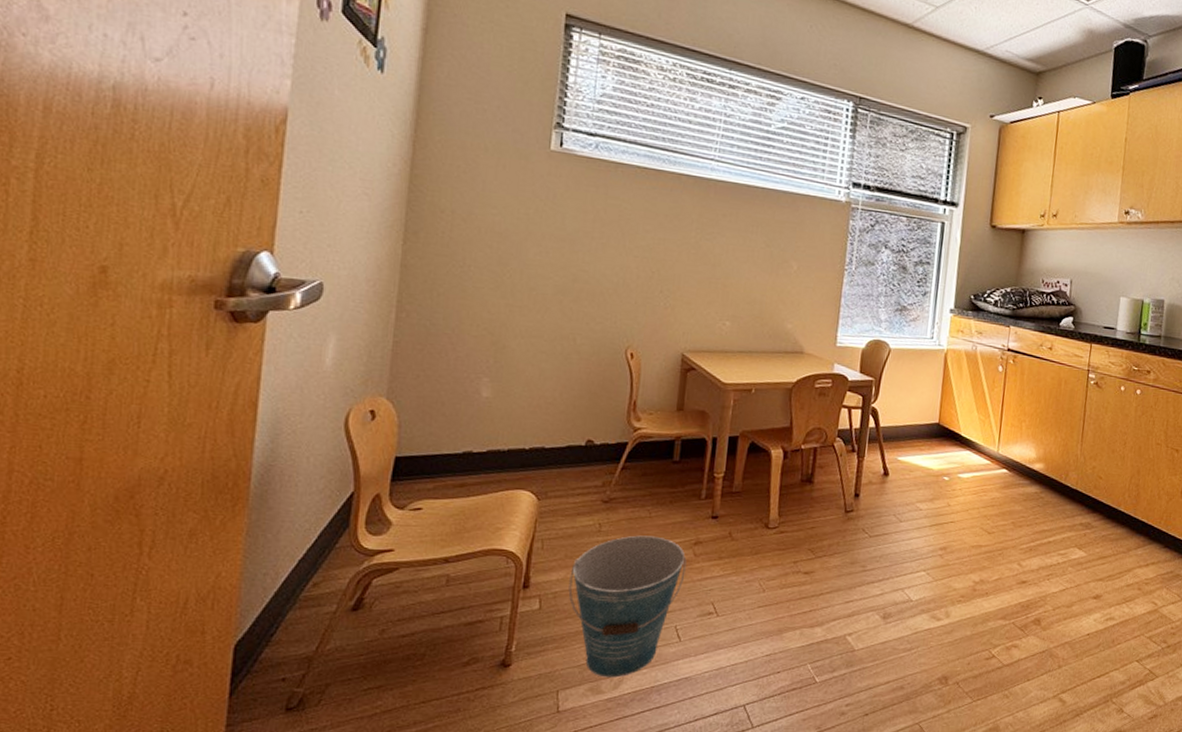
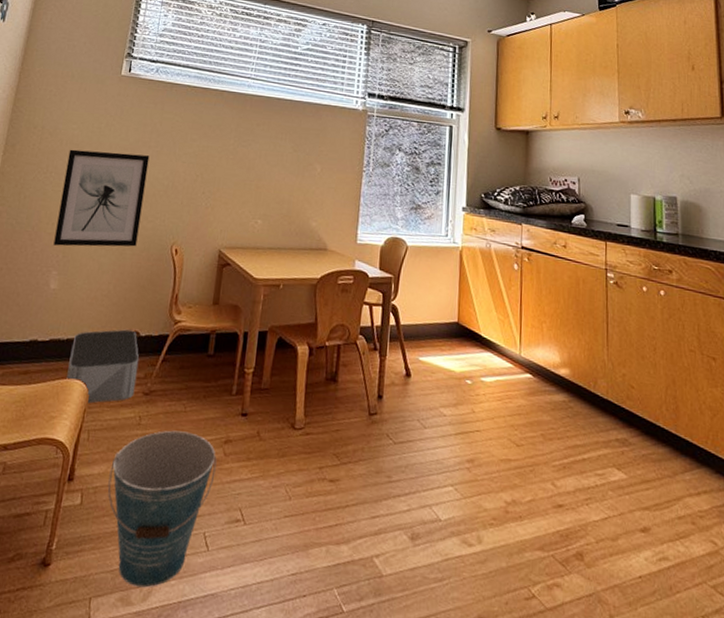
wall art: none [481,239,594,351] -> present [53,149,150,247]
storage bin: none [512,438,596,514] -> present [66,329,140,404]

